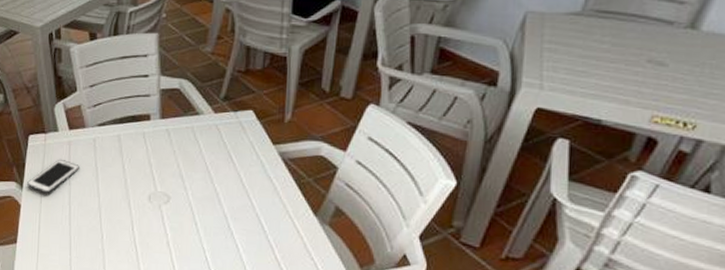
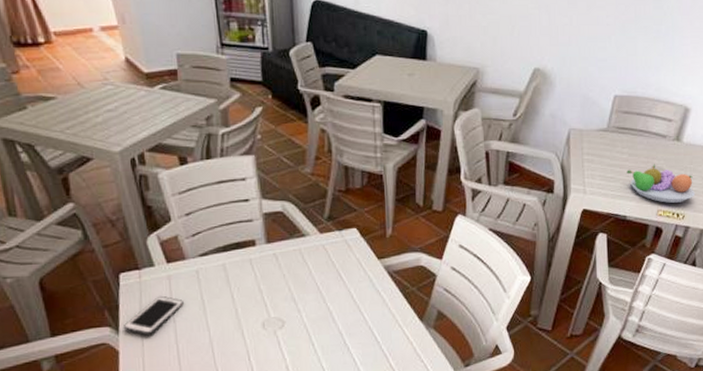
fruit bowl: none [606,57,717,108] -> present [627,164,695,203]

